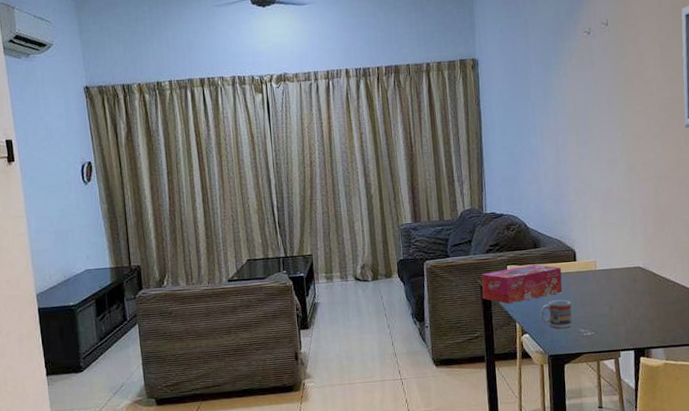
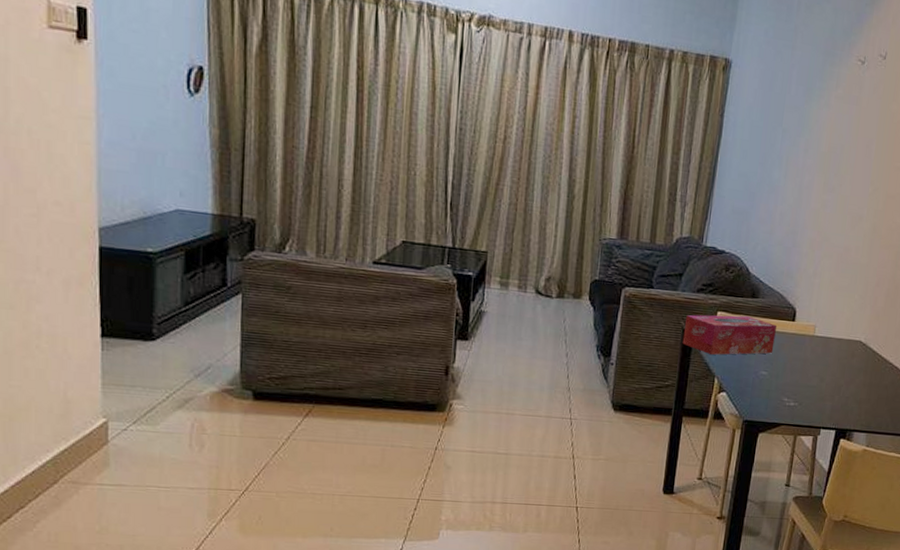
cup: present [540,300,572,328] -> none [743,360,780,393]

